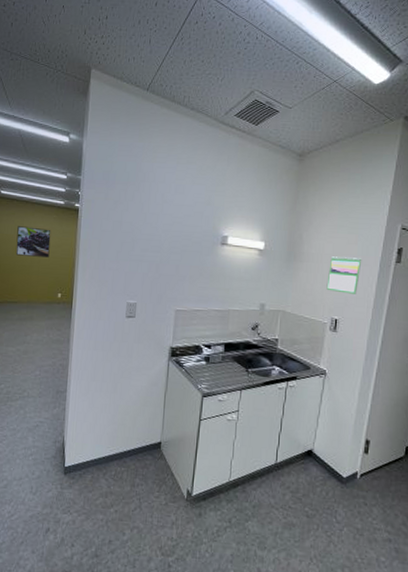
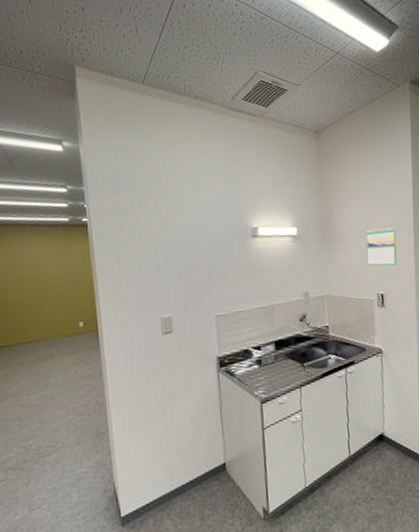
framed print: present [16,226,51,258] -> none [17,252,62,288]

